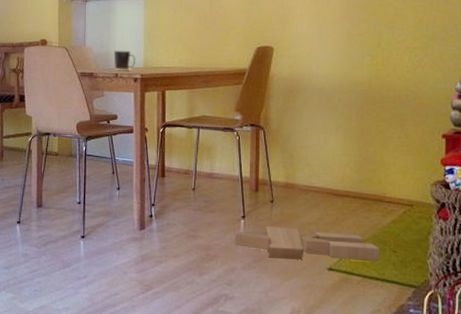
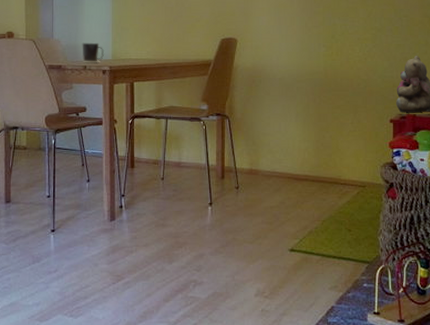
toy blocks: present [235,226,380,261] -> none [202,212,337,242]

